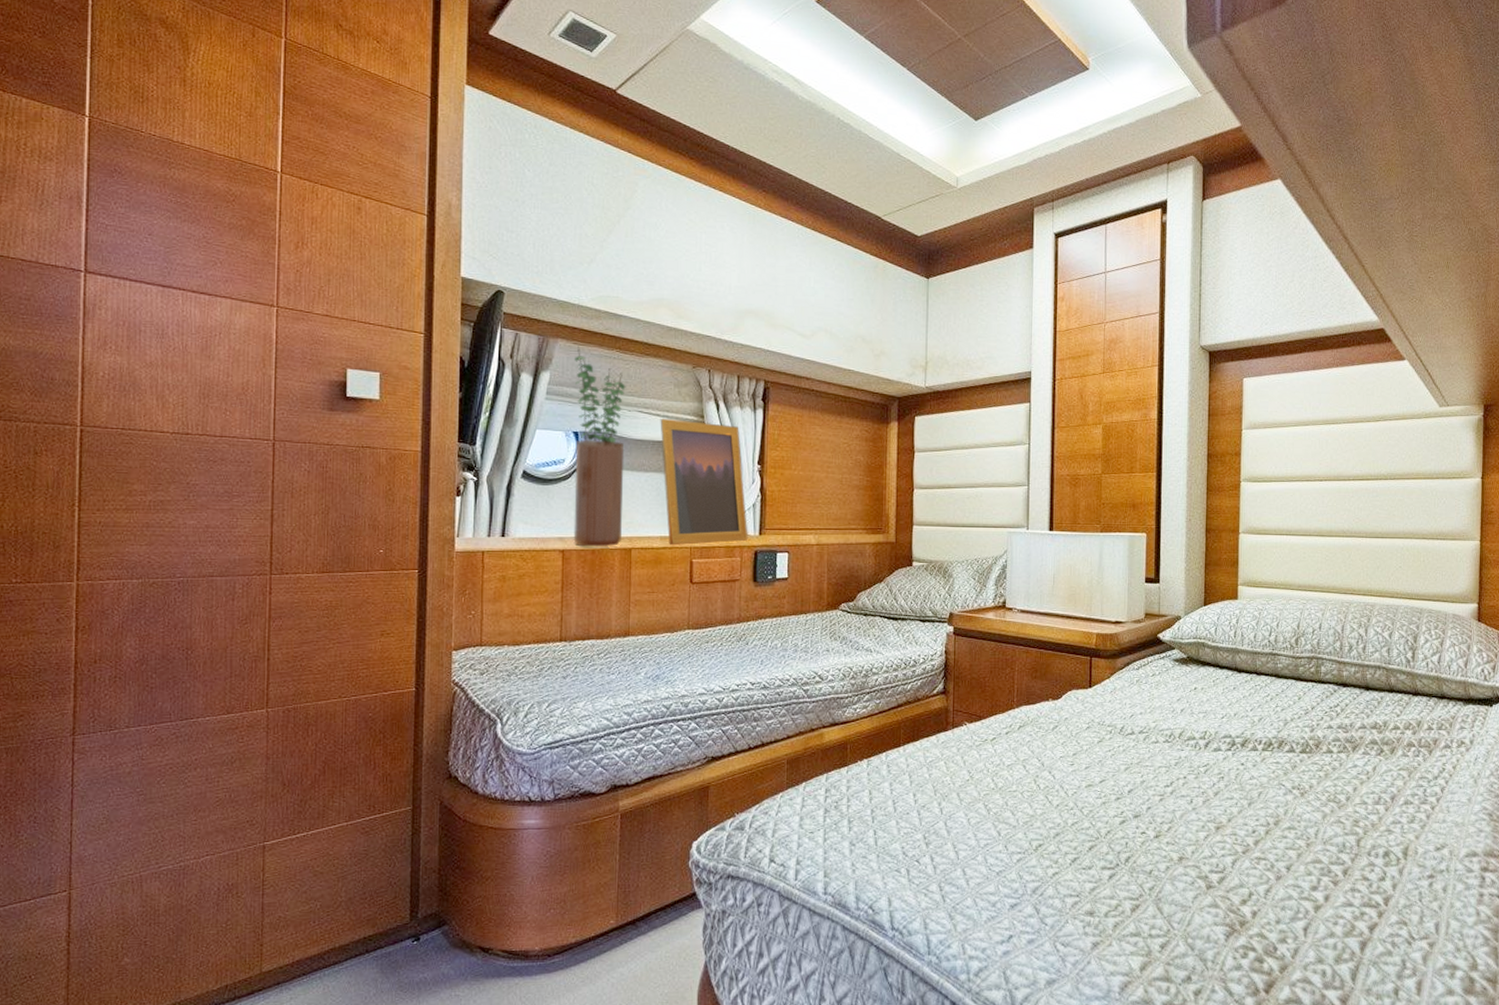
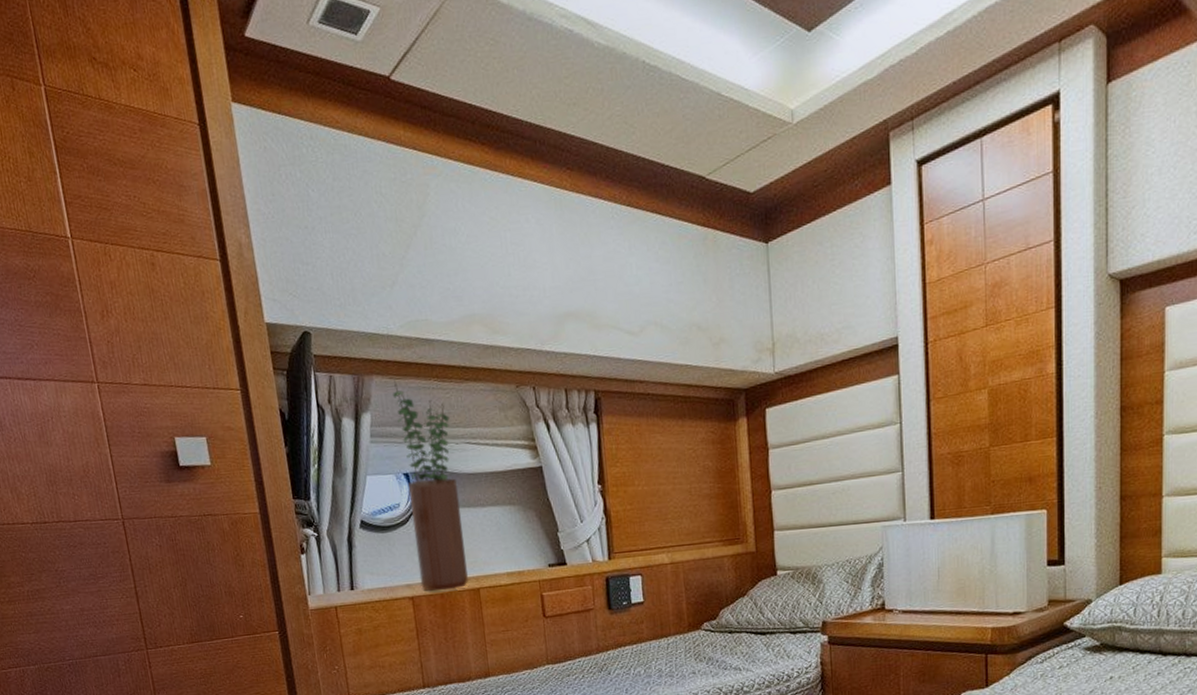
picture frame: present [660,418,748,546] -> none [489,445,598,581]

